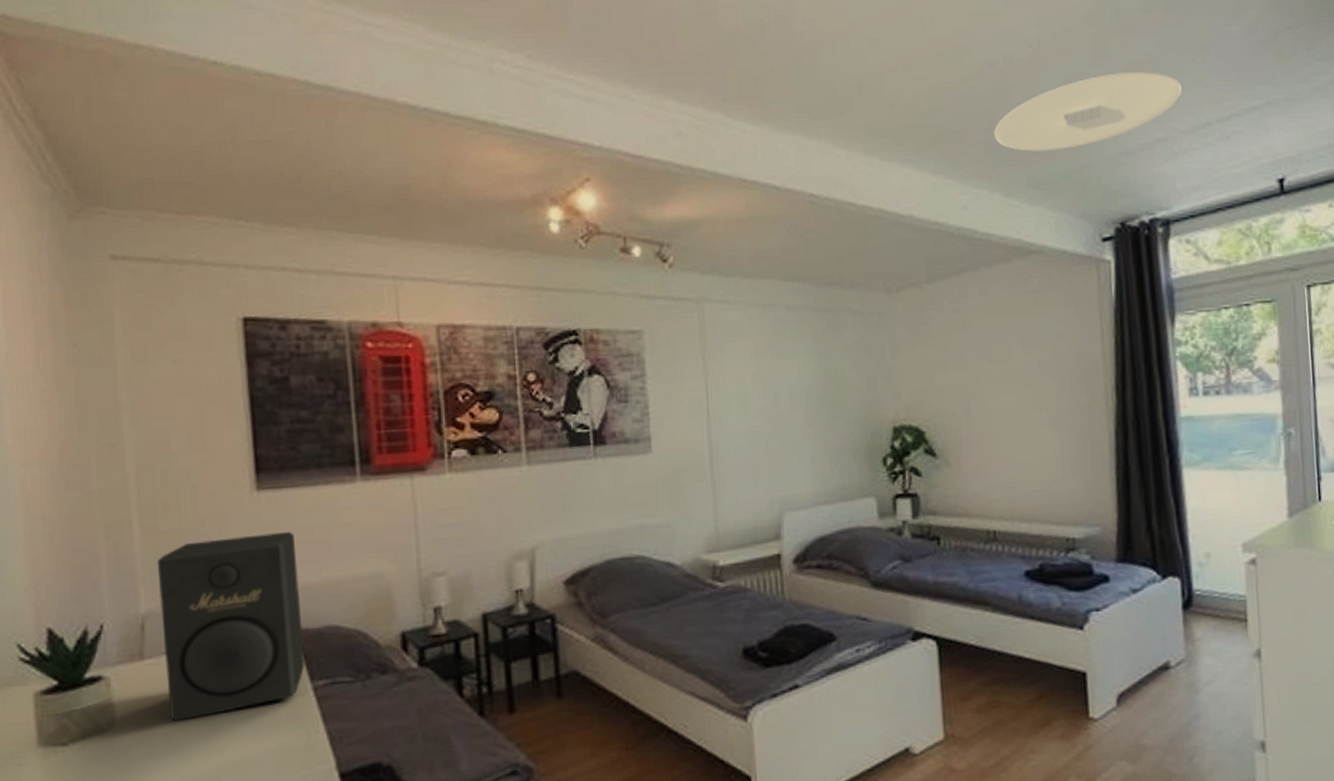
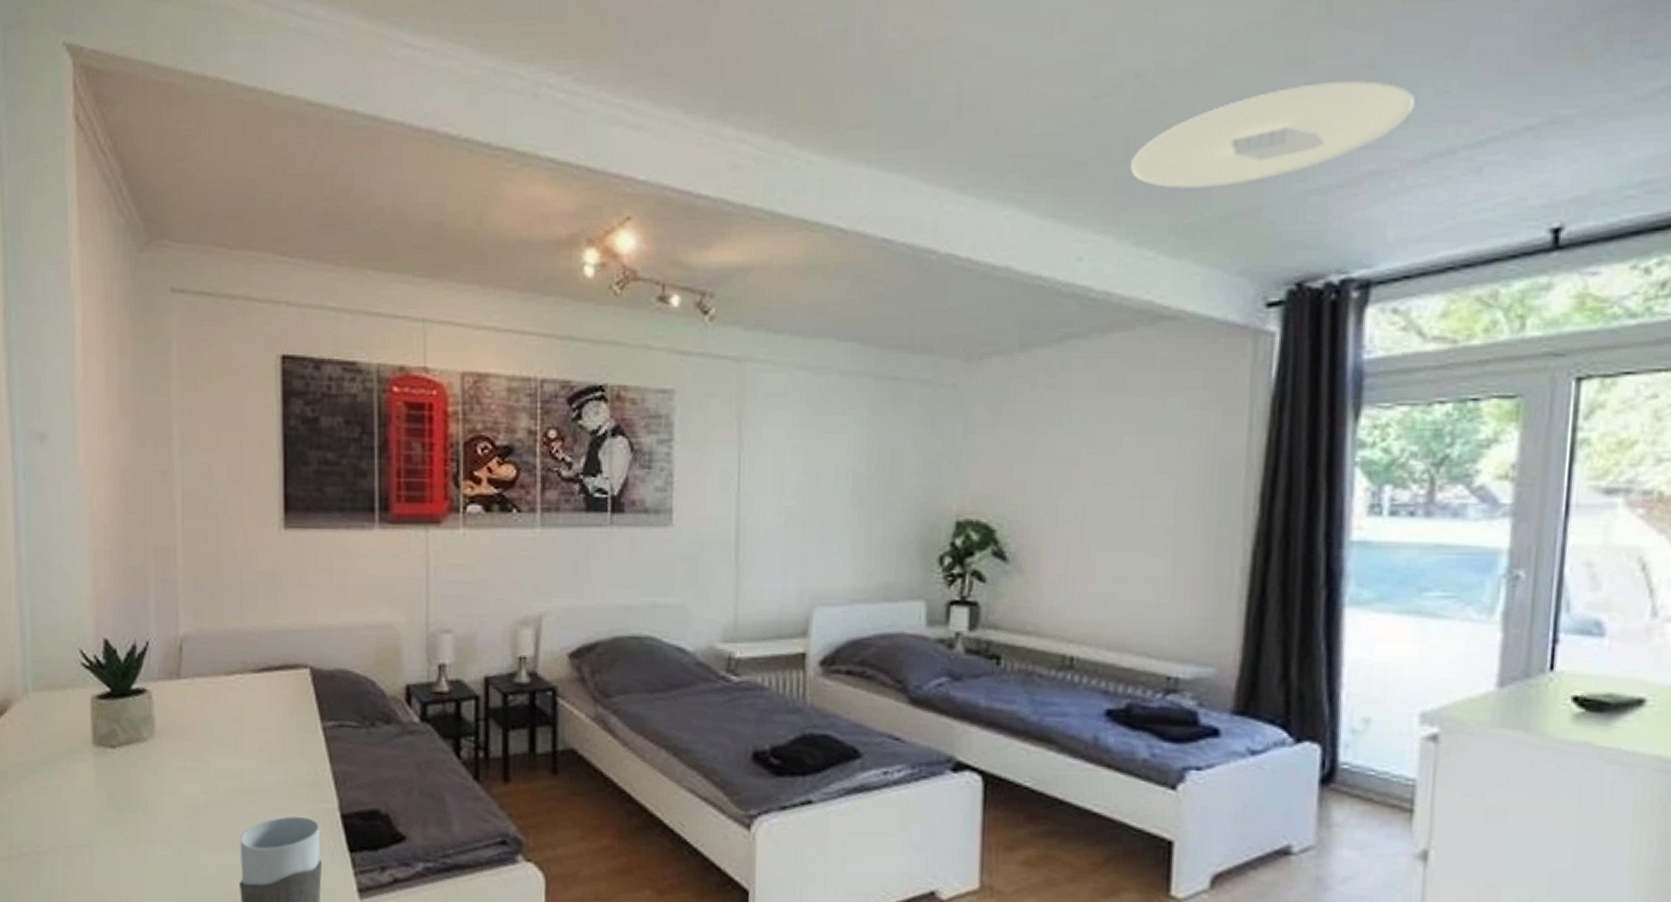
speaker: present [156,531,305,722] -> none [195,571,317,741]

